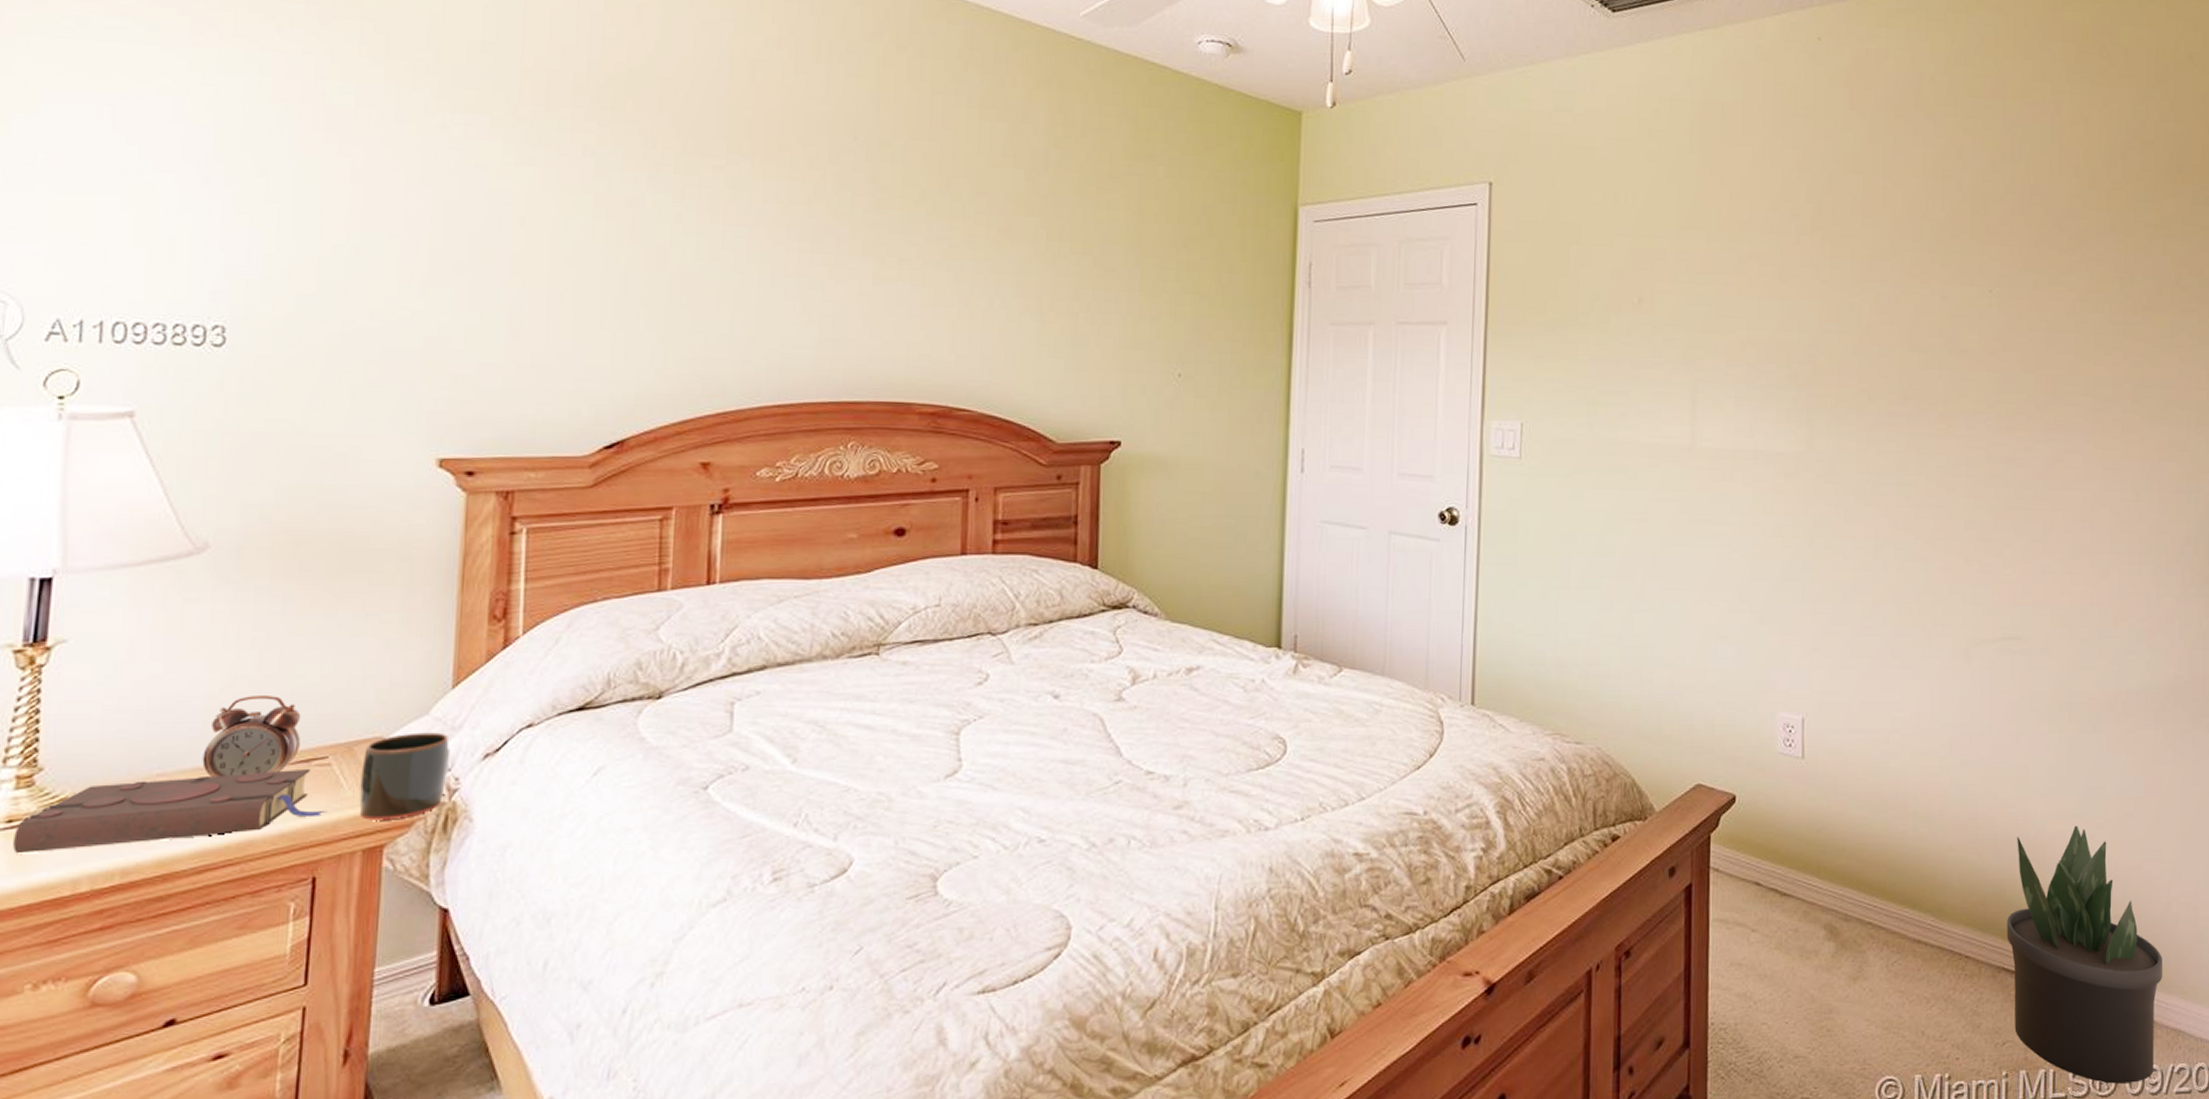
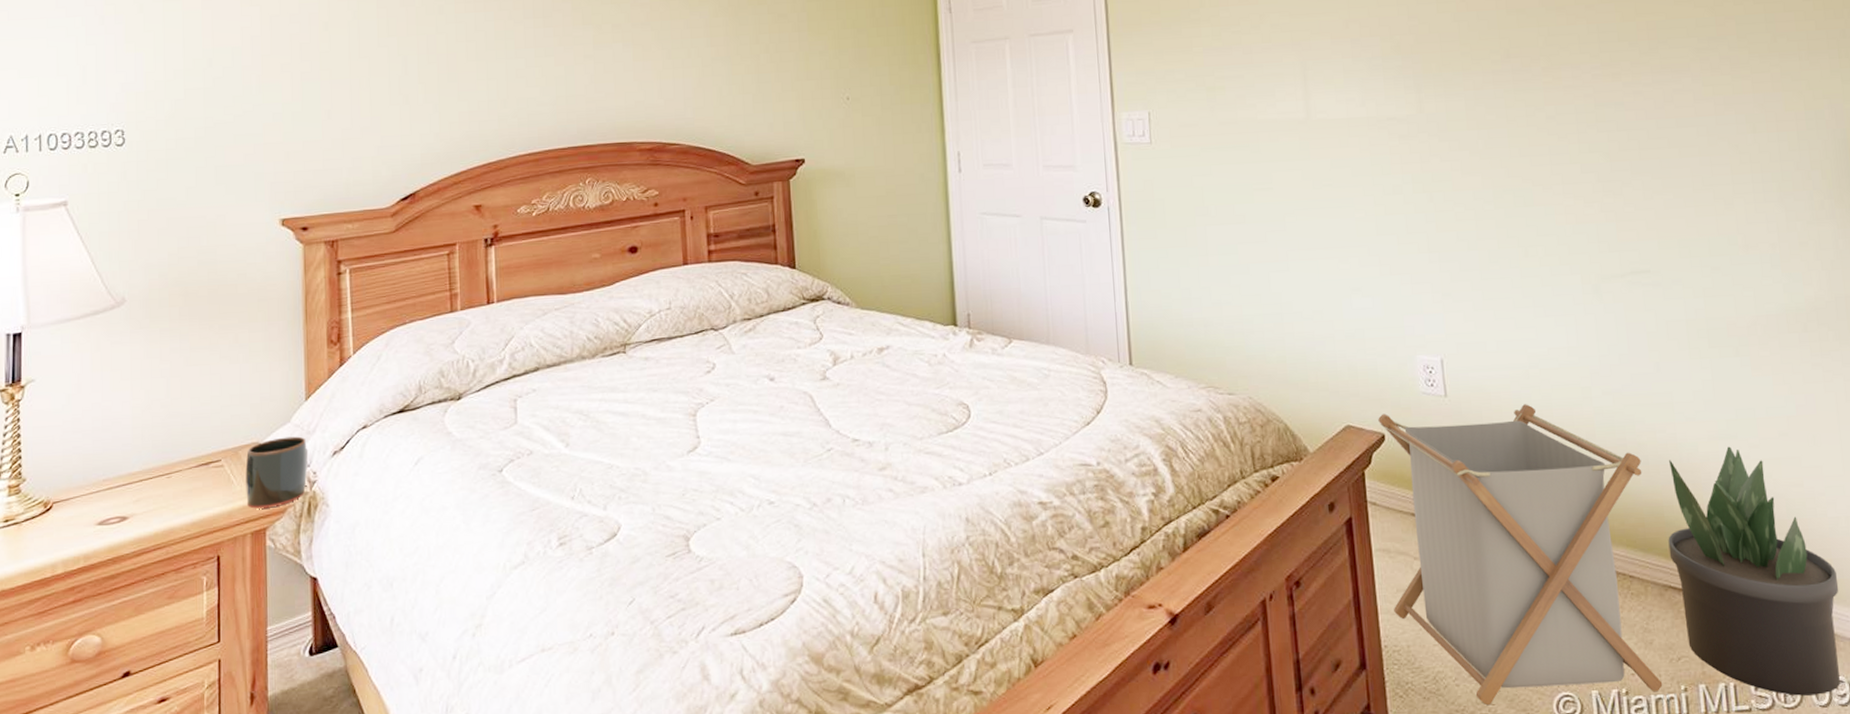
book: present [13,768,327,854] -> none [10,469,224,546]
alarm clock: present [202,696,302,778] -> none [133,414,200,481]
laundry basket: none [1725,771,1990,1089] -> present [1378,404,1663,706]

